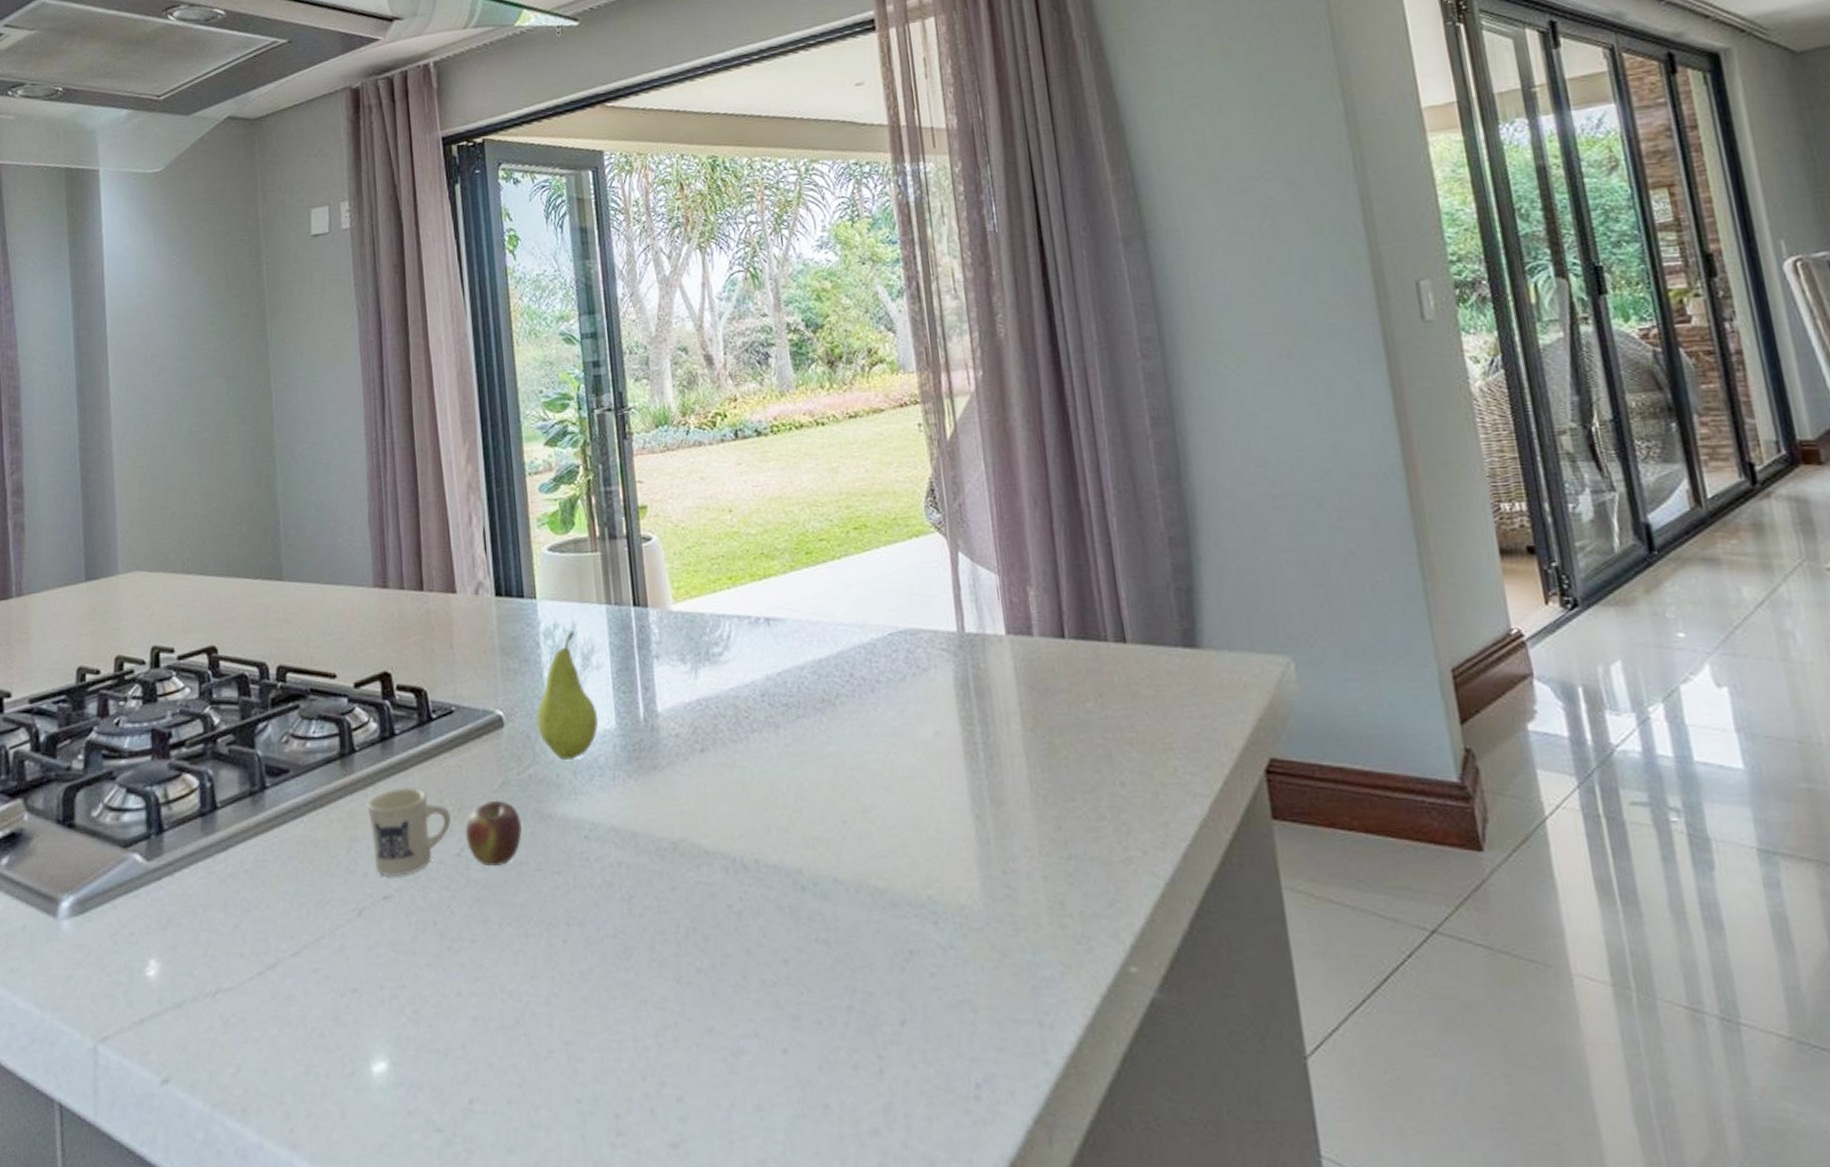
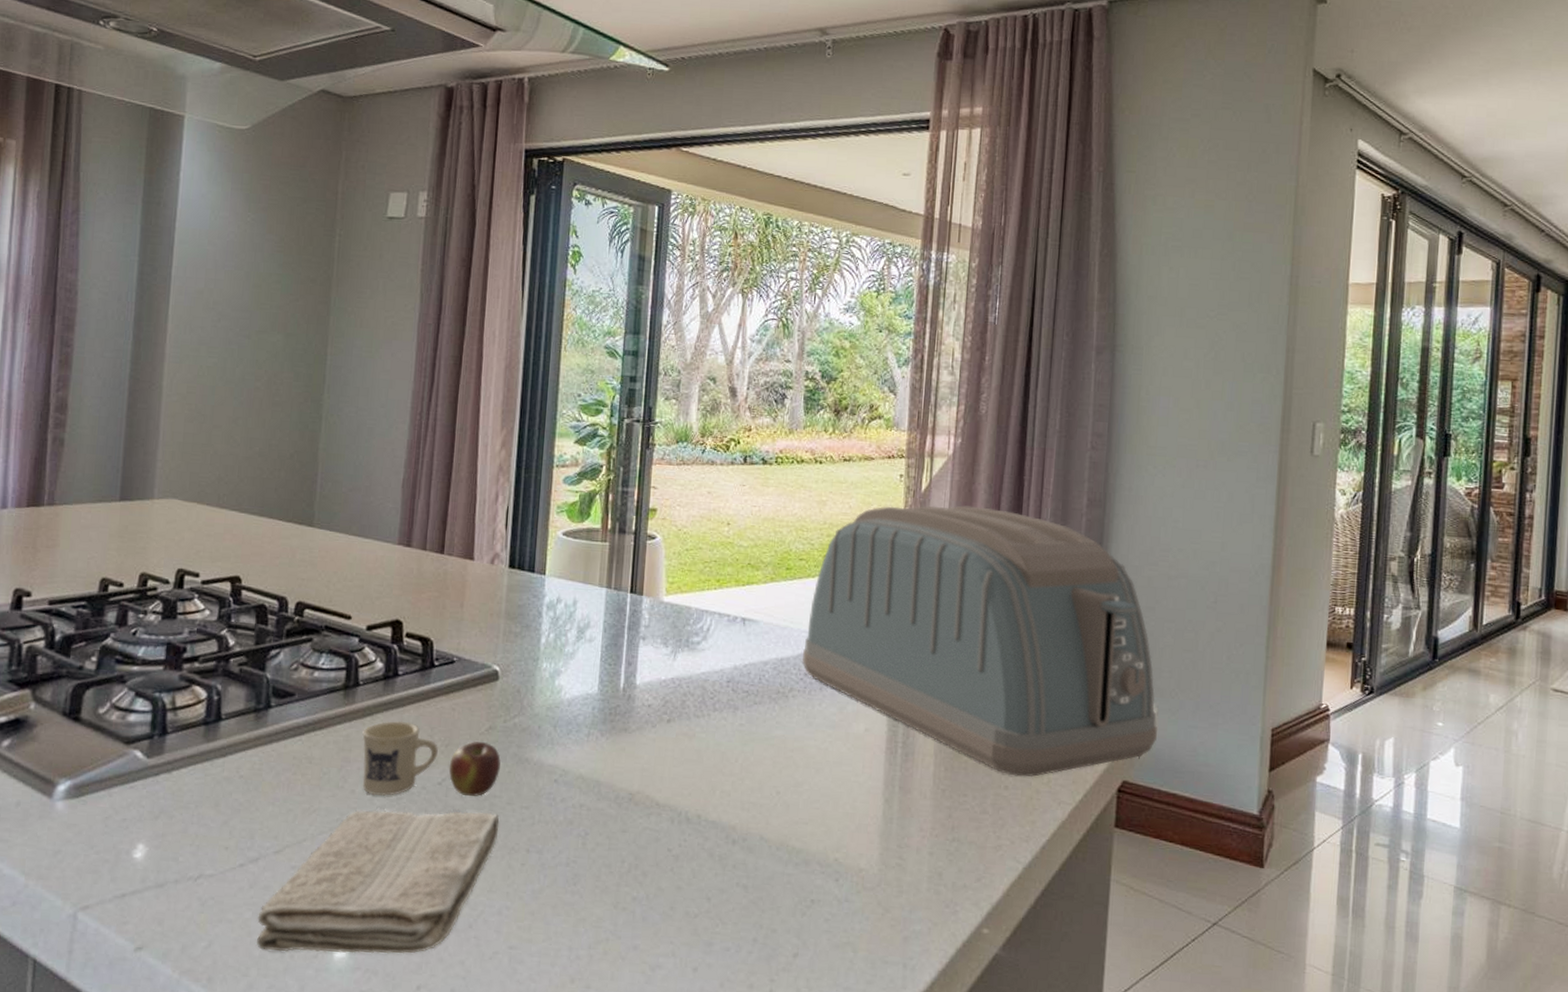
washcloth: none [285,884,532,1072] -> present [257,810,500,954]
fruit: present [536,631,599,760] -> none [528,606,584,715]
toaster: none [842,446,1302,769] -> present [801,505,1157,777]

